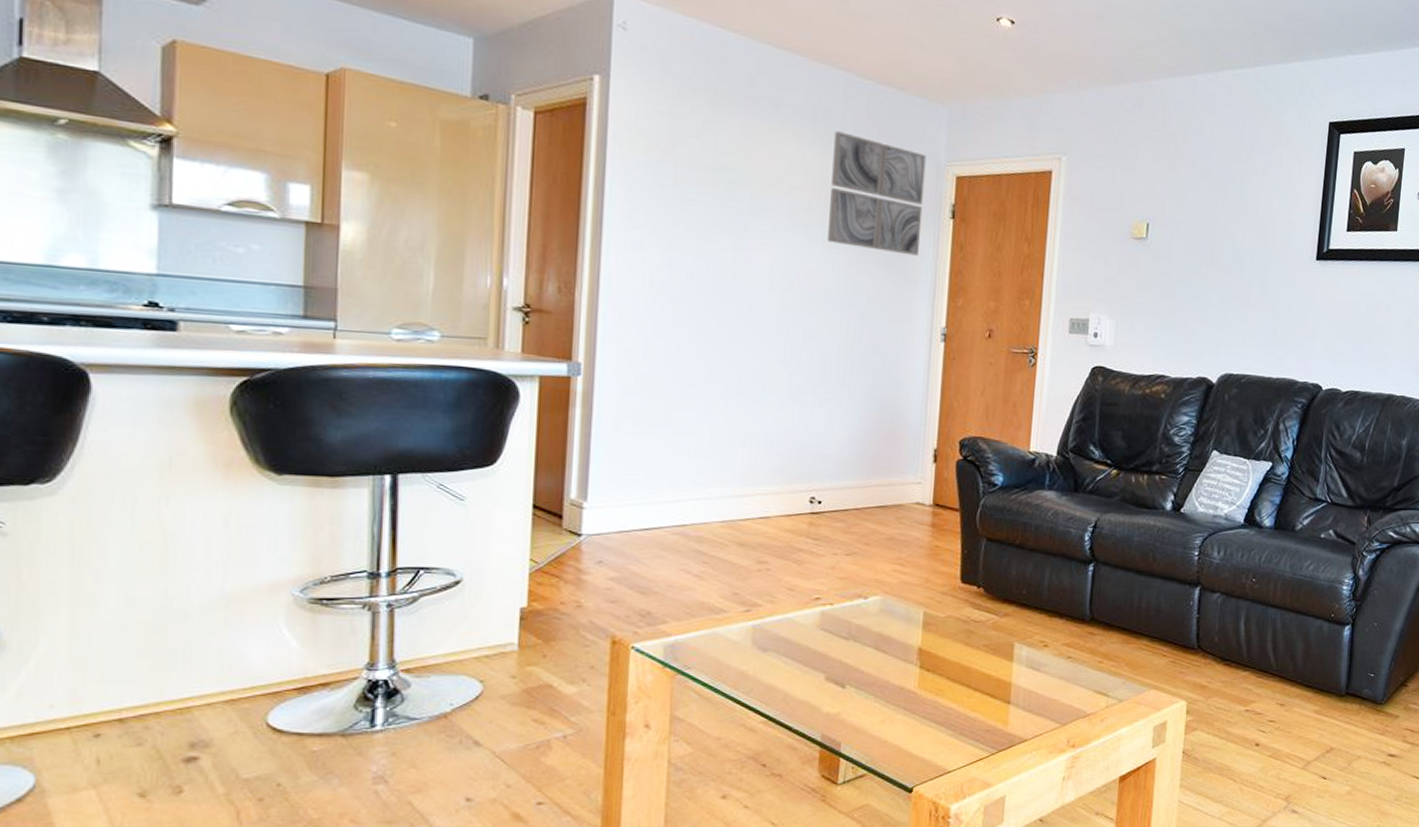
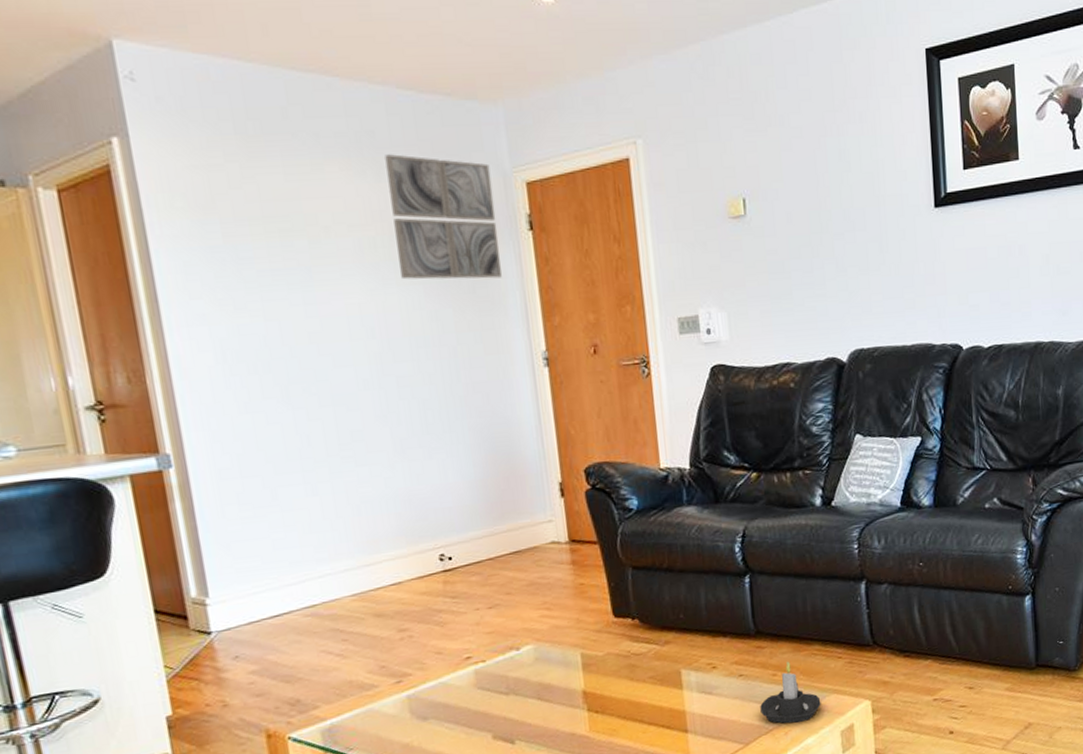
candle: none [1082,651,1140,711] -> present [760,661,821,724]

